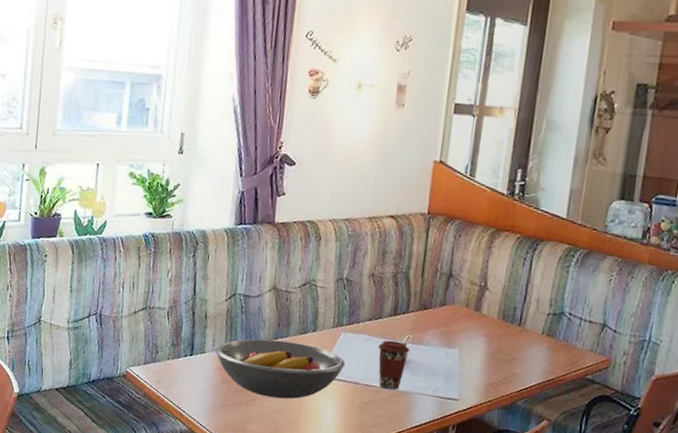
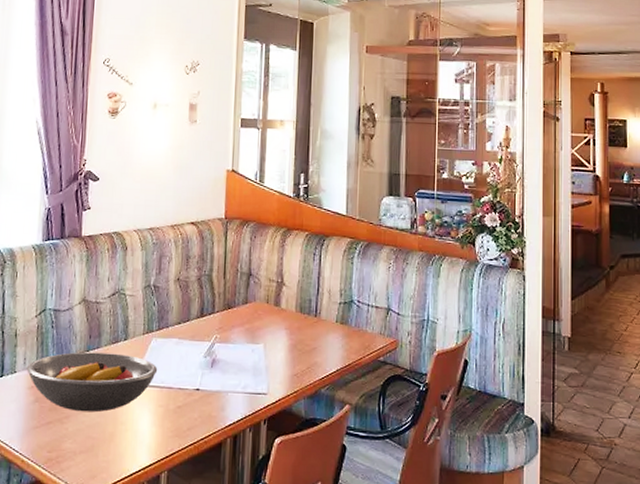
coffee cup: present [378,340,410,390] -> none [188,341,219,391]

